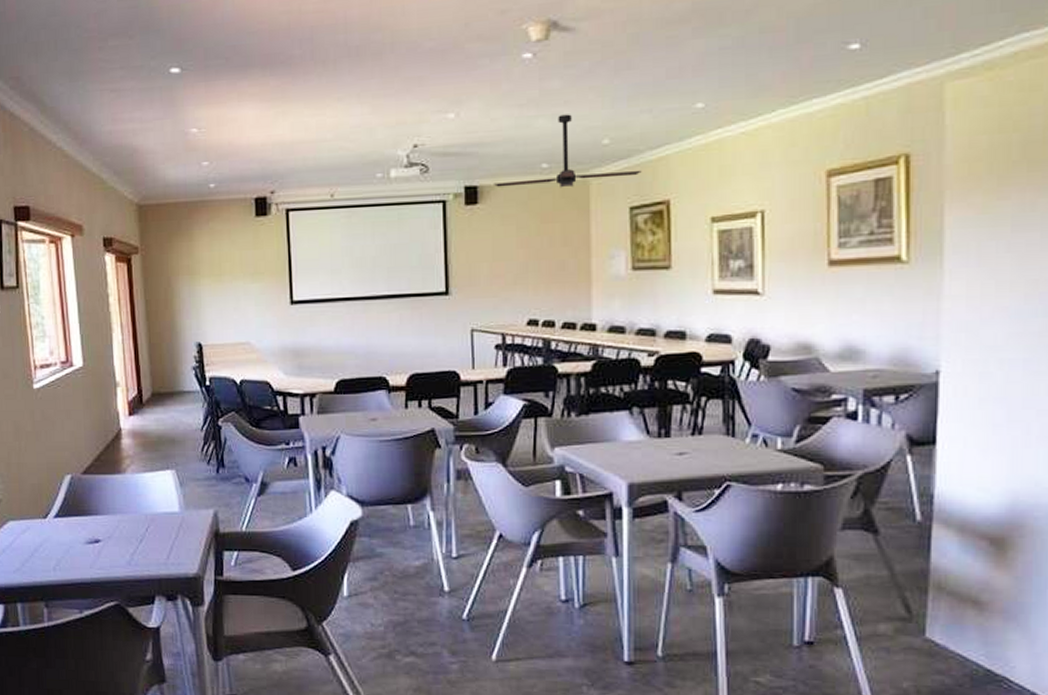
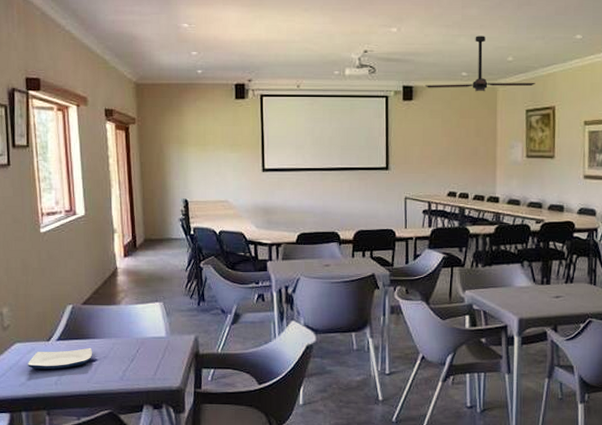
plate: none [22,525,95,552] -> present [28,347,92,369]

